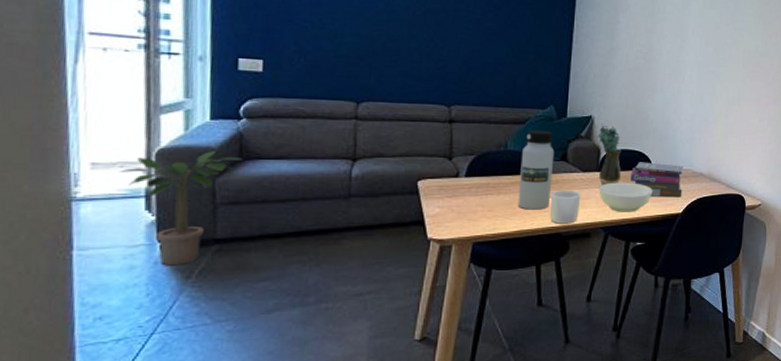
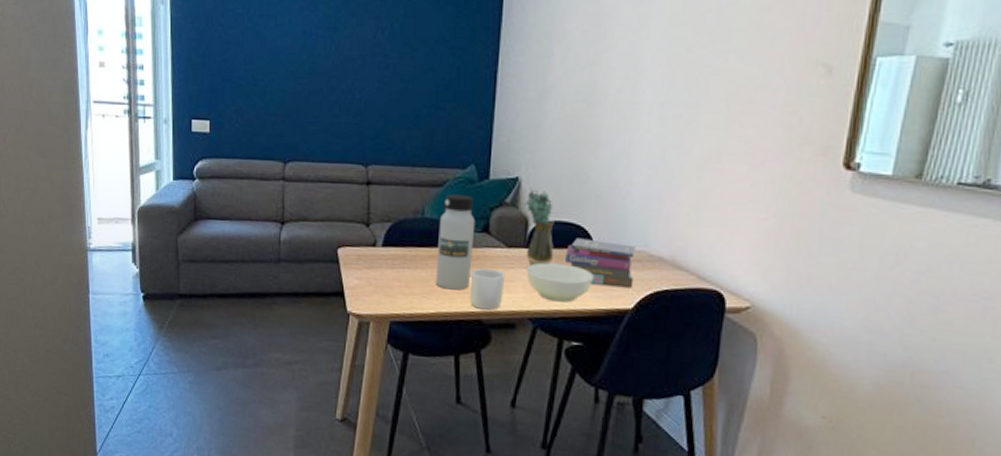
potted plant: present [120,150,243,266] -> none [115,209,197,316]

